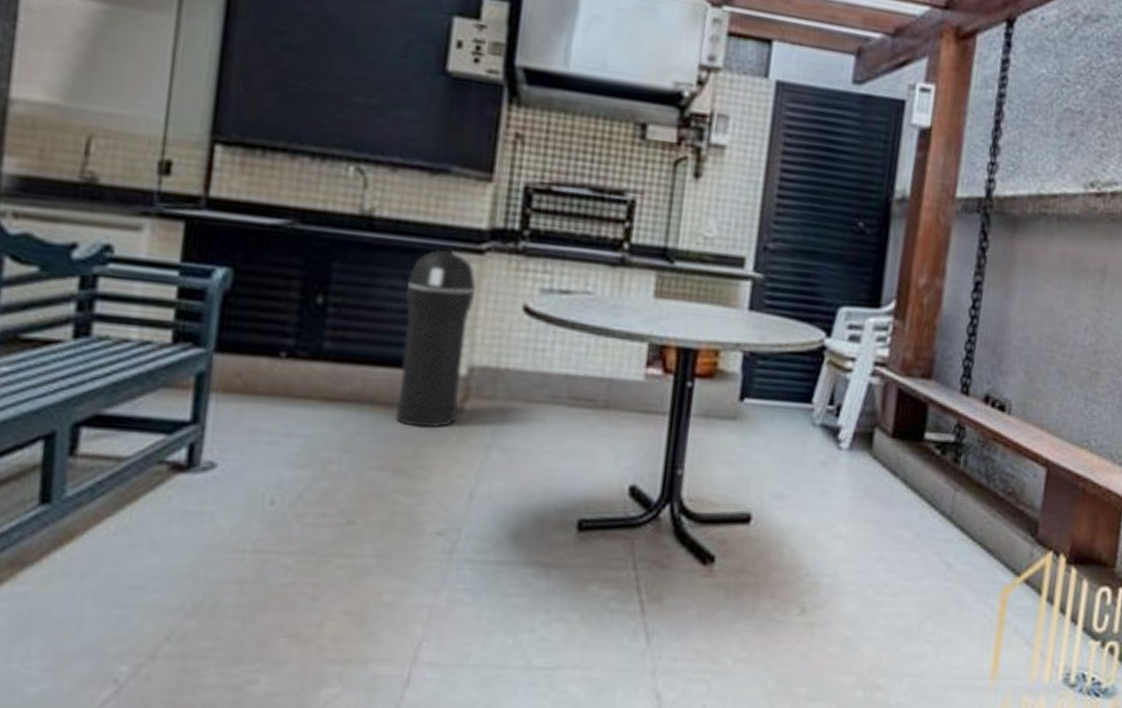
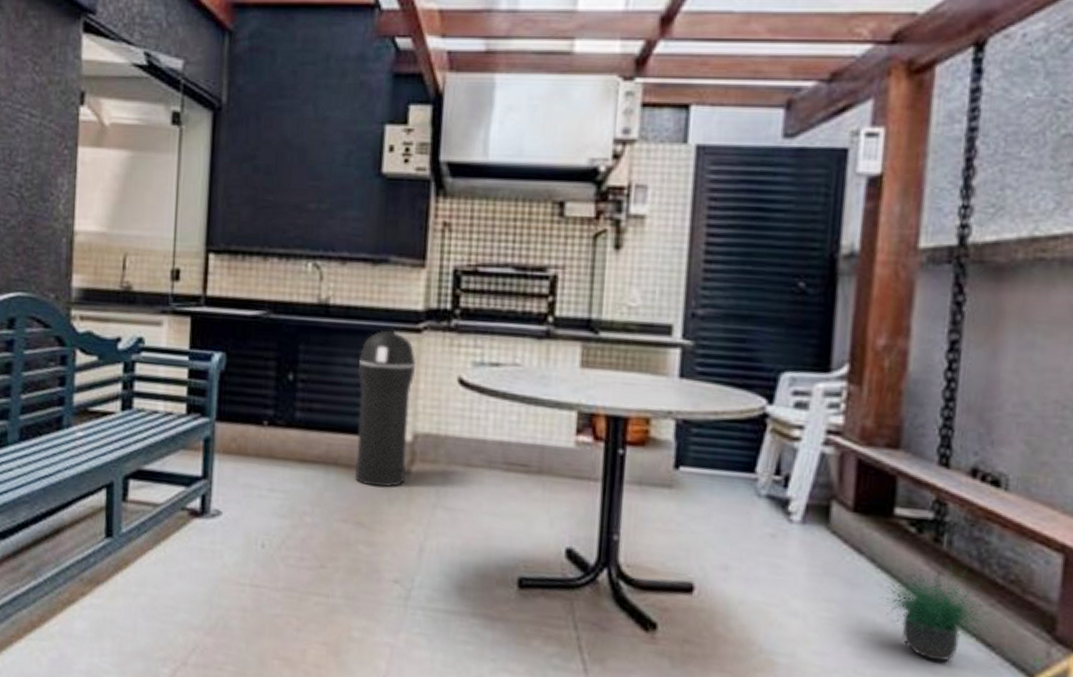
potted plant: none [909,485,994,569] -> present [879,568,995,662]

